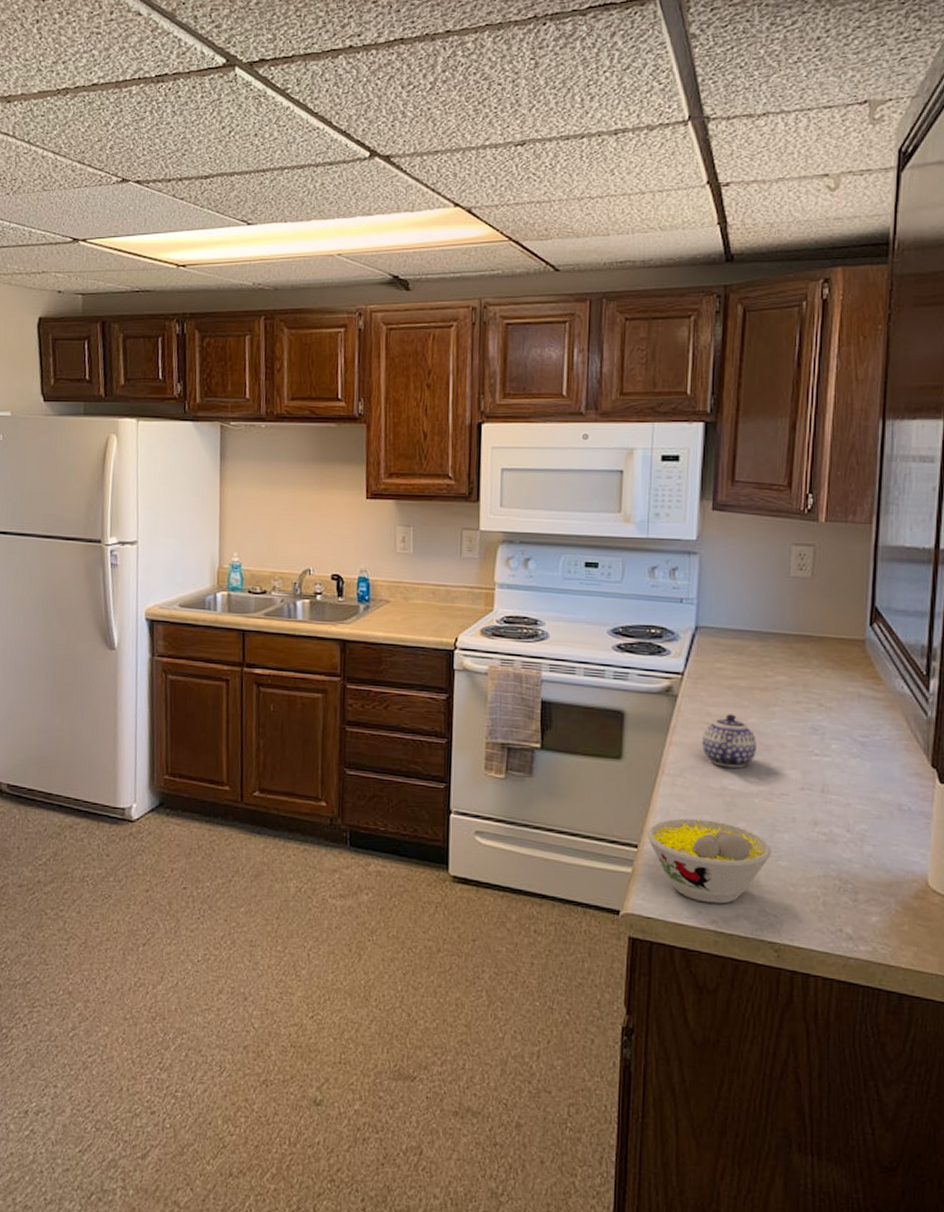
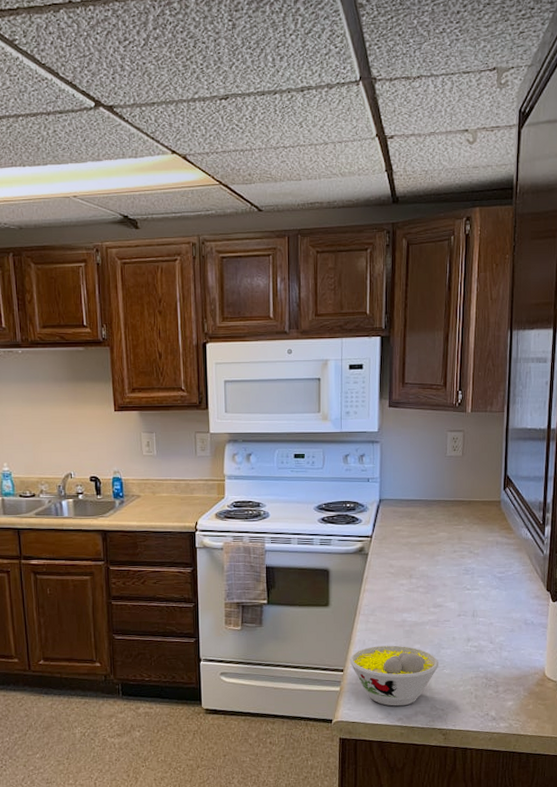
teapot: present [702,714,756,768] -> none [387,564,426,605]

